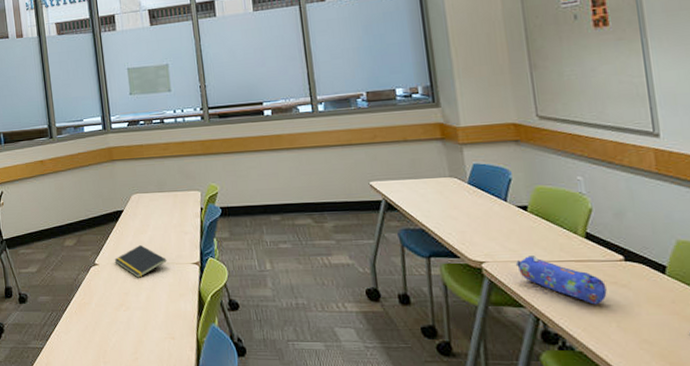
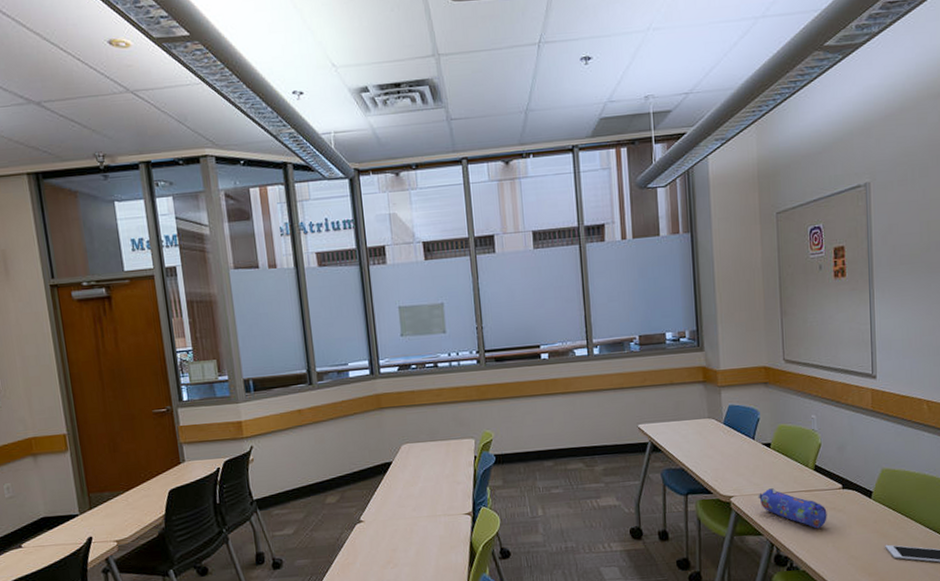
notepad: present [114,245,167,278] -> none [381,498,438,533]

